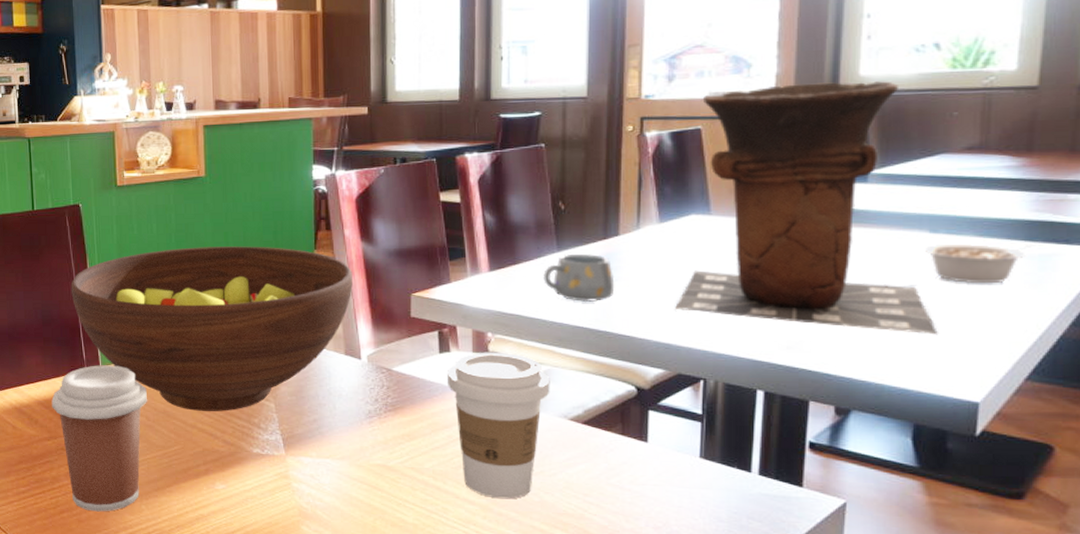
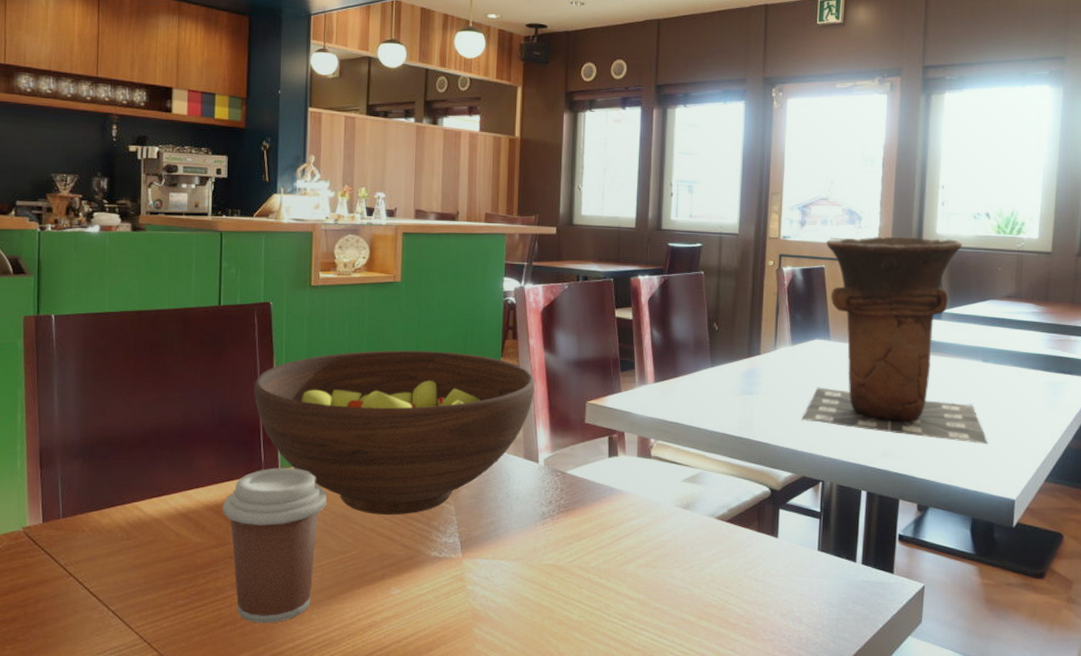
coffee cup: present [446,352,550,499] -> none [614,456,701,594]
mug: present [543,253,615,303] -> none [699,369,756,413]
legume: present [924,243,1038,284] -> none [979,371,1052,404]

